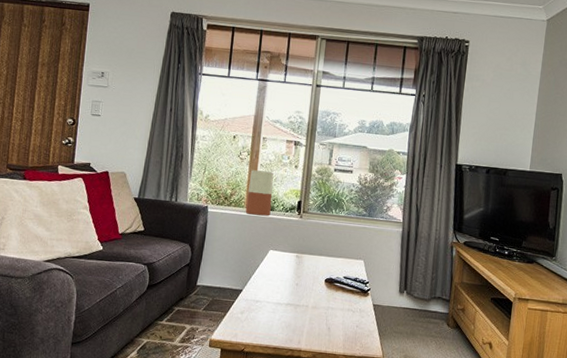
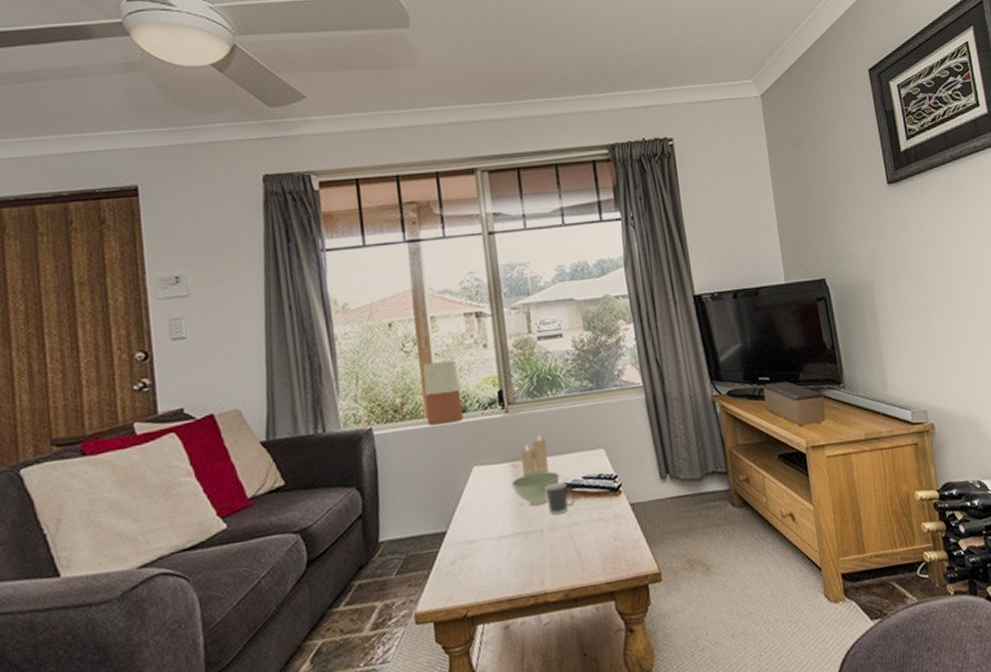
bowl: none [293,264,328,289] -> present [510,471,560,506]
candle: none [302,238,324,267] -> present [520,434,549,476]
mug: none [314,275,336,299] -> present [544,482,576,515]
decorative box: none [490,243,537,283] -> present [763,381,826,427]

